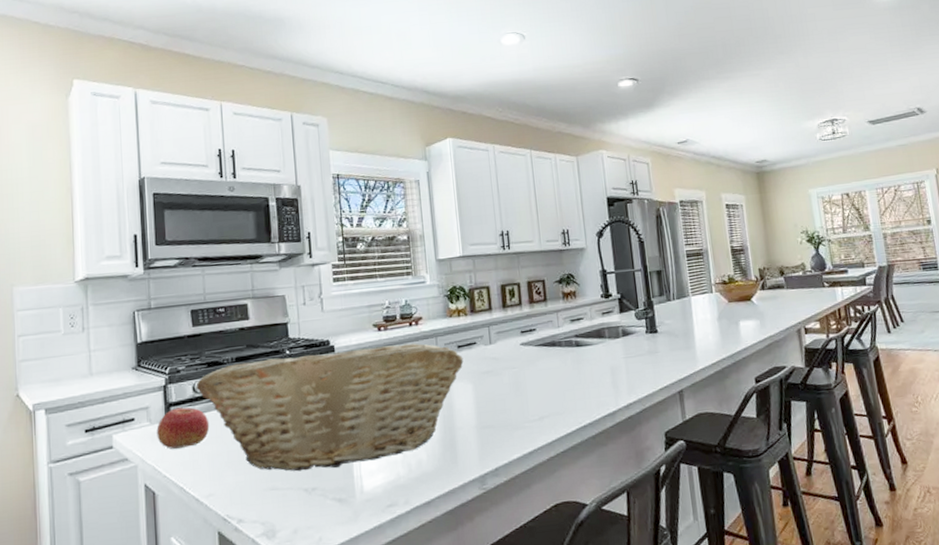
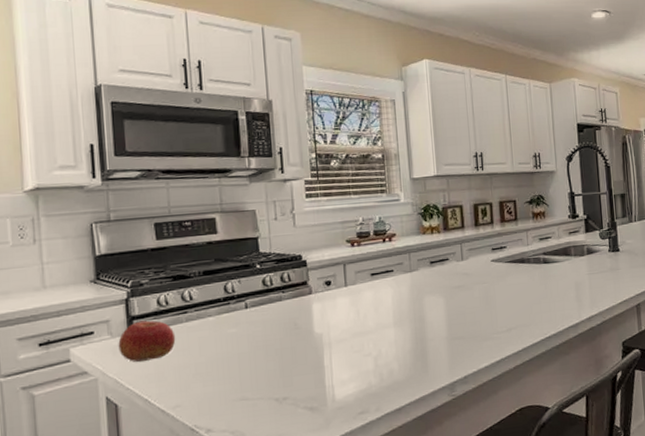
fruit basket: present [196,343,464,472] -> none [160,258,436,382]

